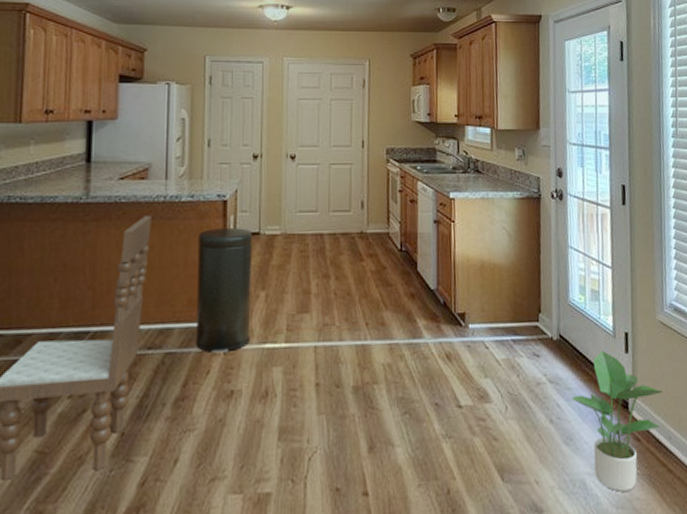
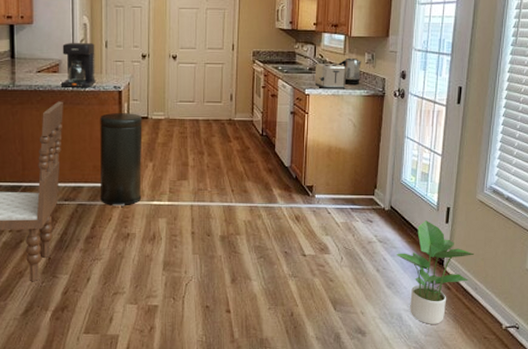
coffee maker: none [149,141,195,198] -> present [60,42,96,88]
toaster: none [459,161,496,192] -> present [314,64,347,89]
kettle: none [485,154,512,186] -> present [337,57,362,84]

